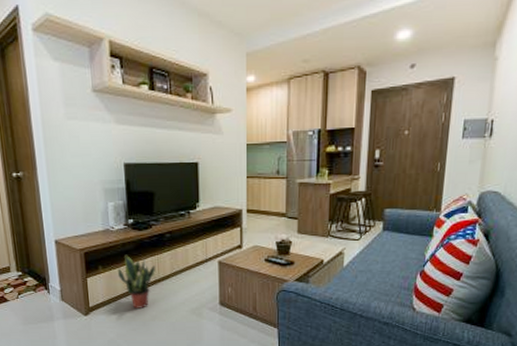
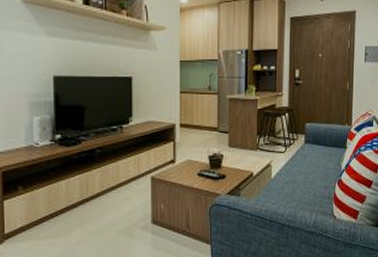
potted plant: present [117,254,155,310] -> none [40,172,83,234]

